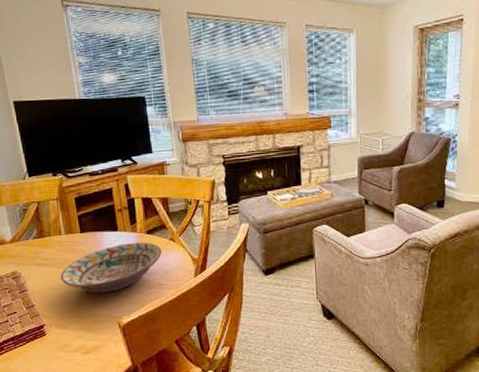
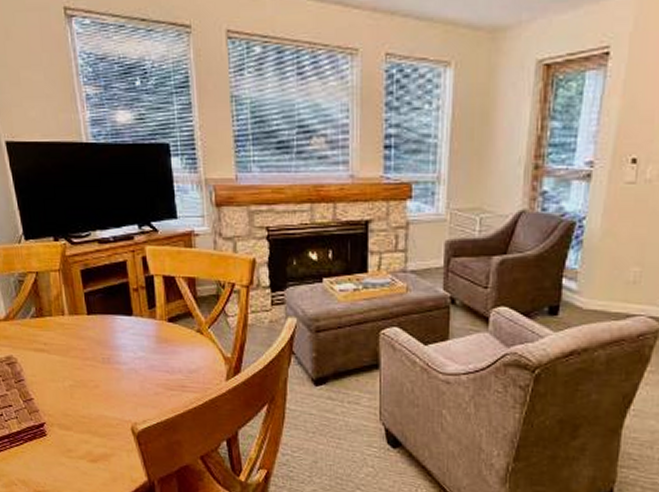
decorative bowl: present [61,243,162,293] -> none [64,332,187,391]

